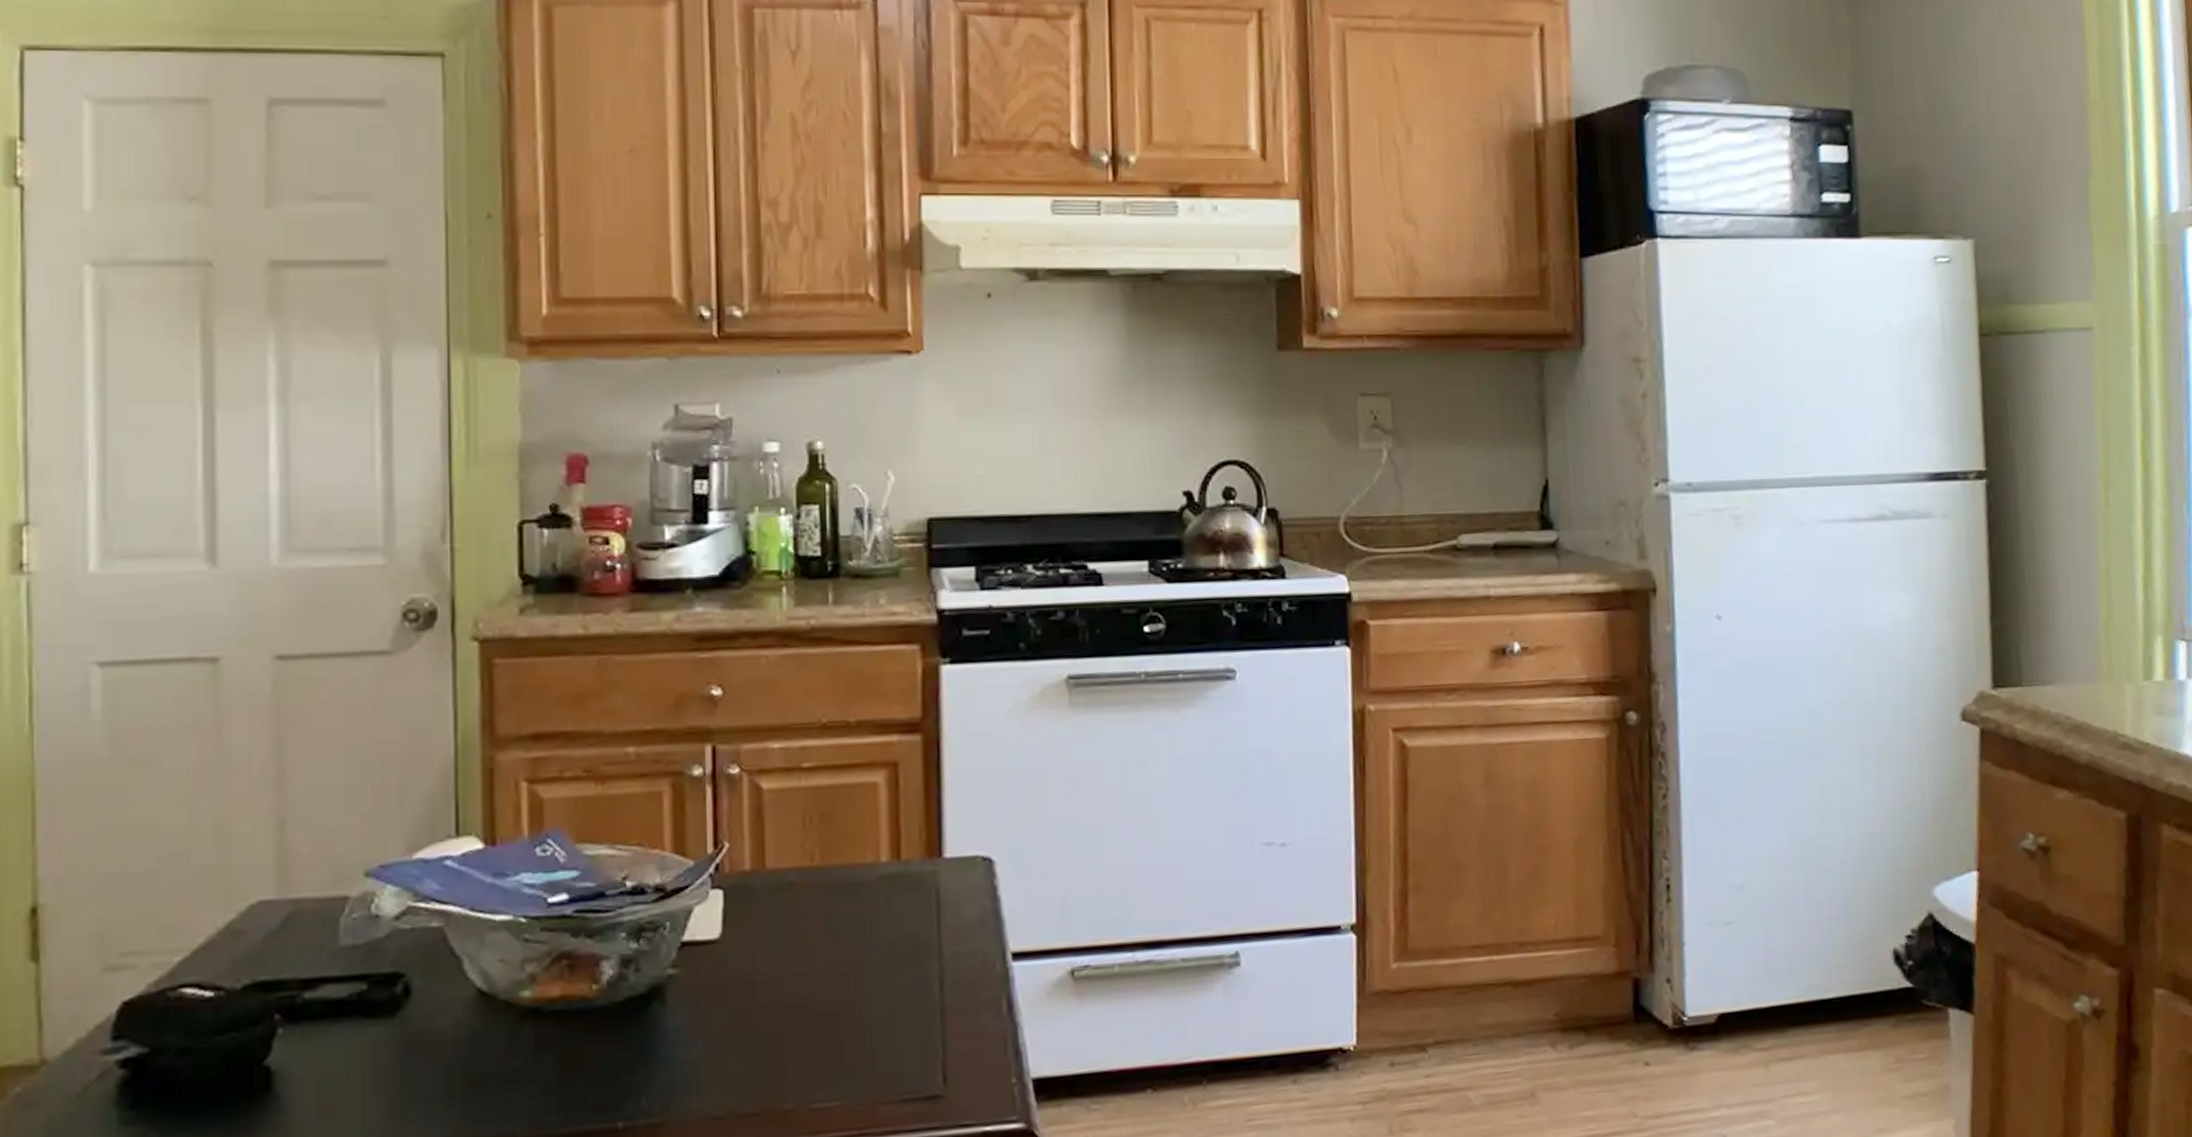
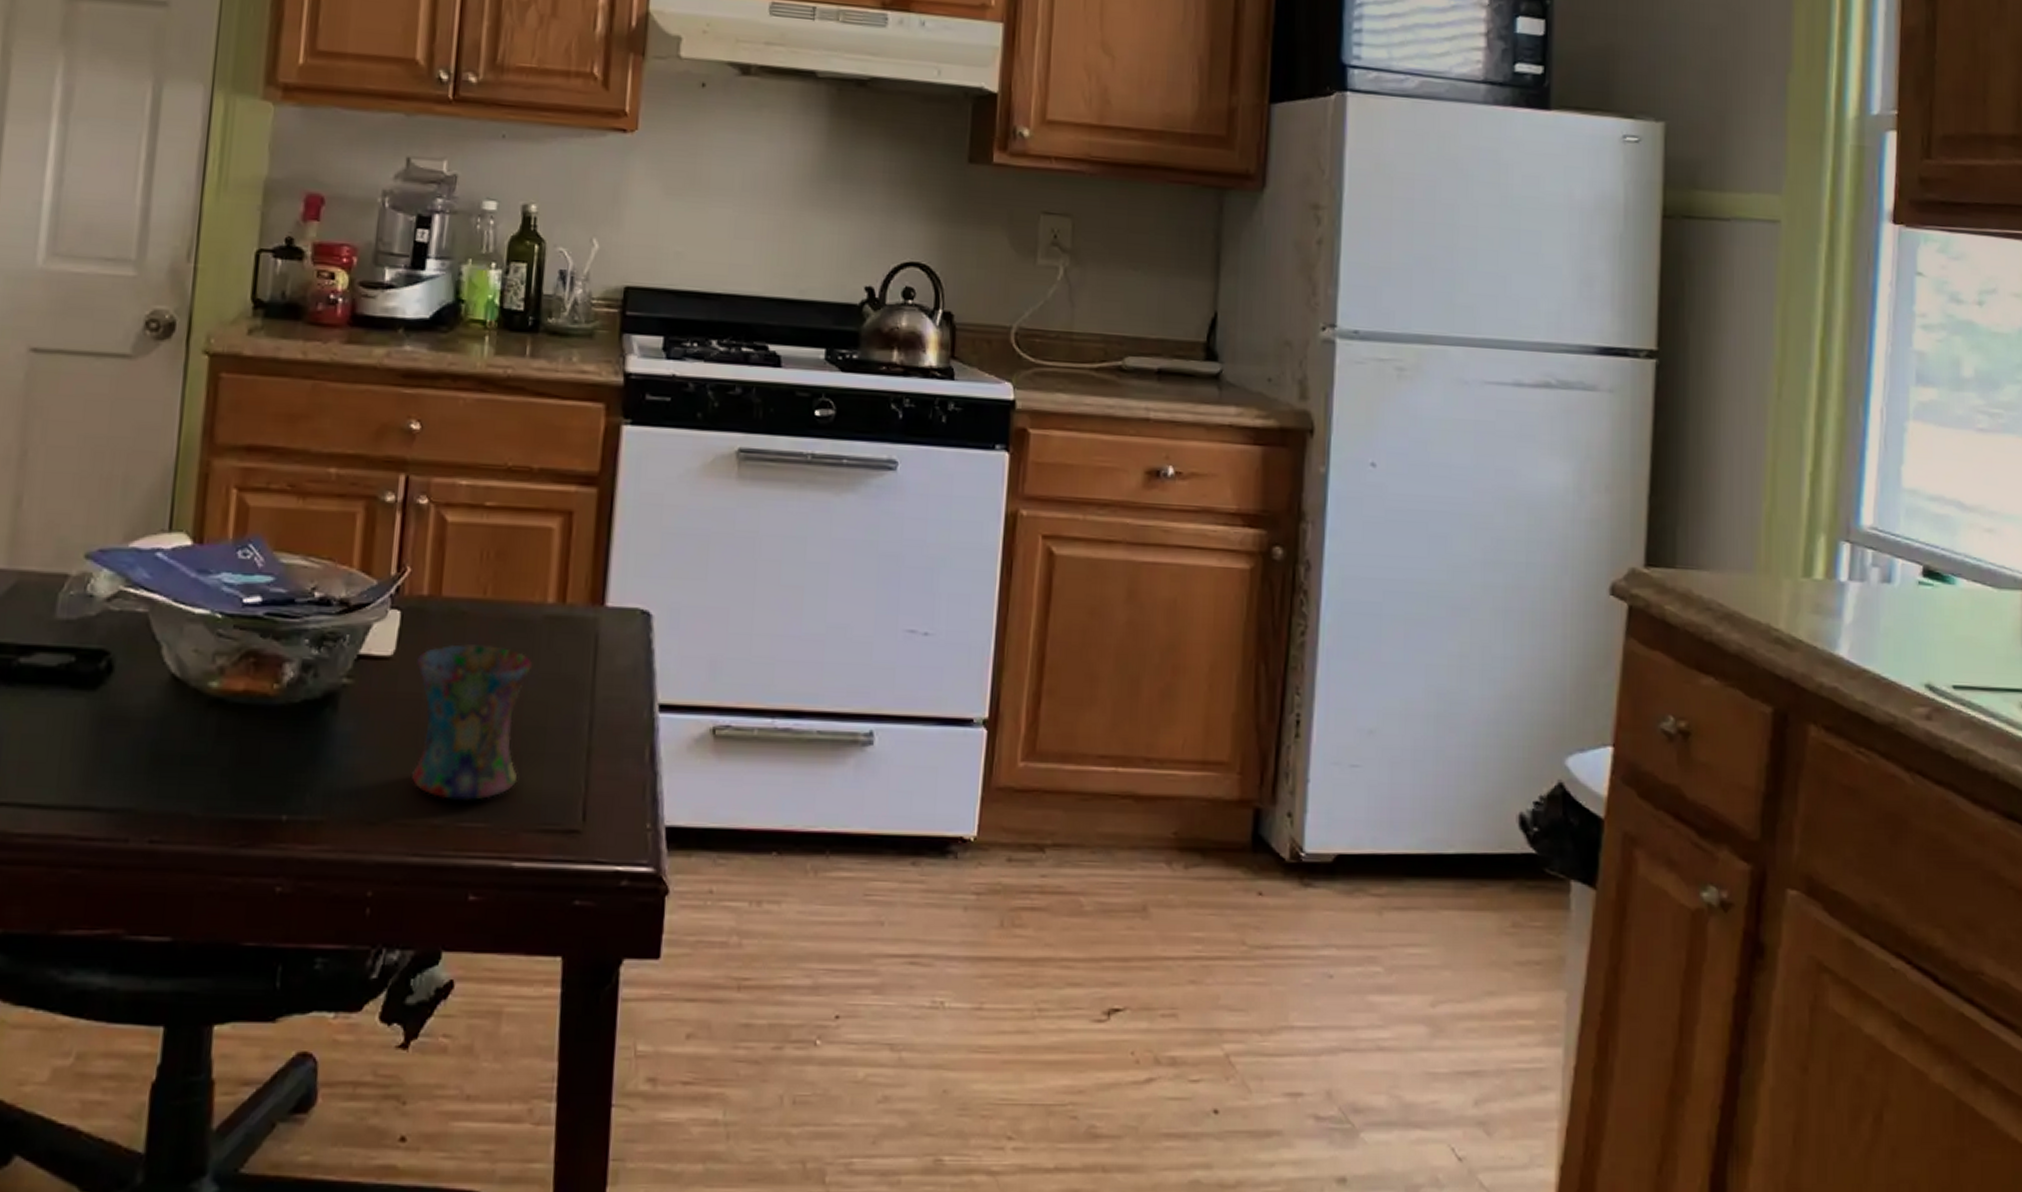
mug: none [747,914,873,1082] -> present [412,644,533,800]

